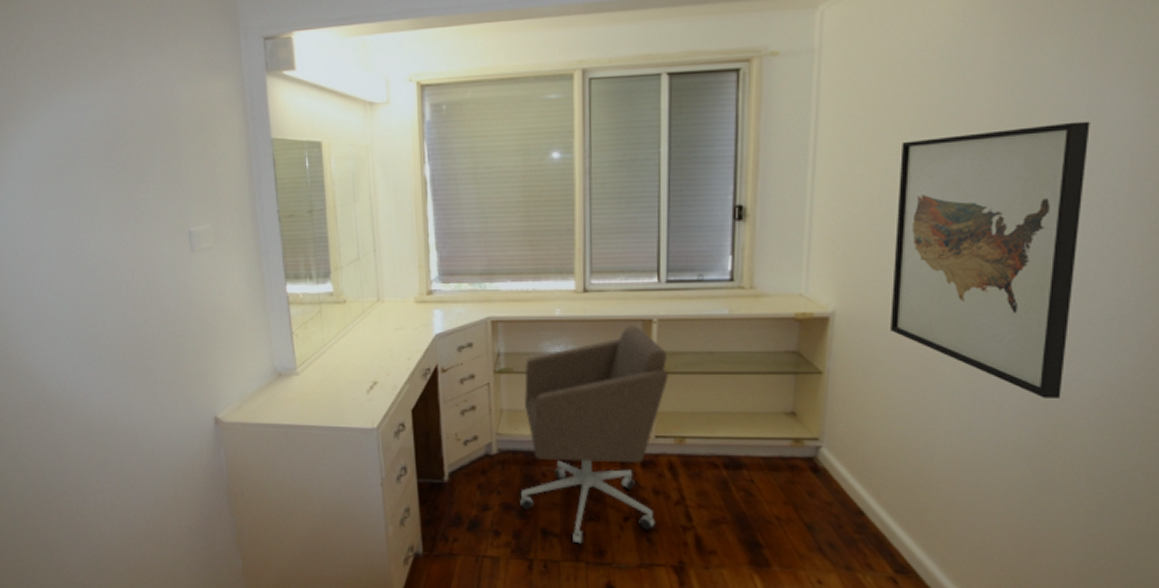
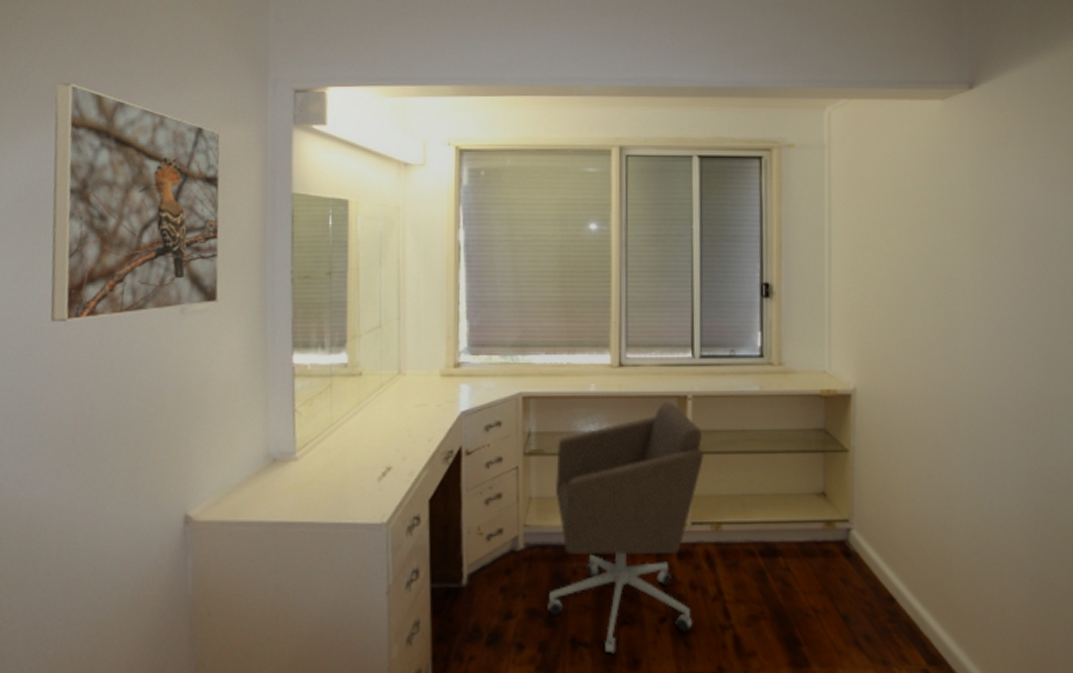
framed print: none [64,48,220,262] -> present [50,82,221,323]
wall art: present [891,121,1090,398] -> none [901,221,1052,473]

